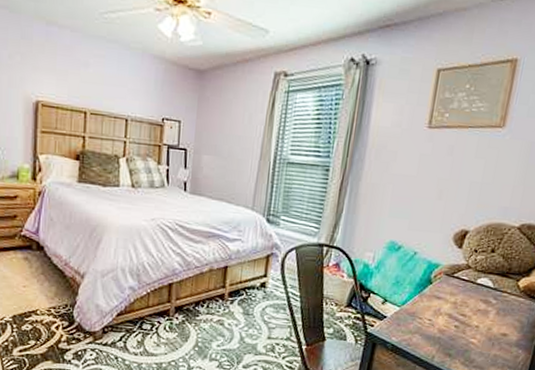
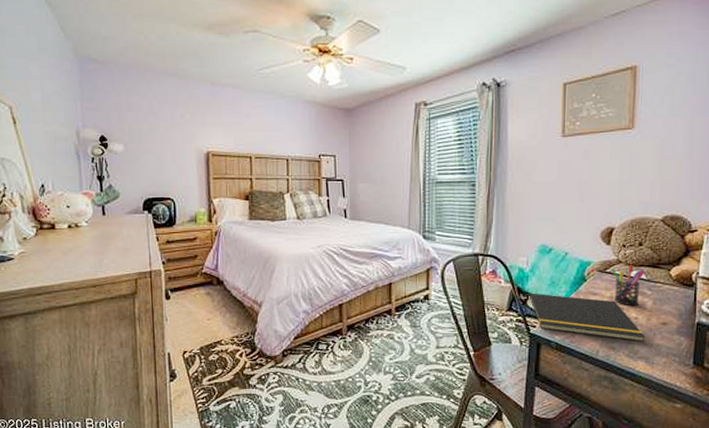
notepad: none [366,290,484,351] -> present [526,293,646,342]
pen holder: none [458,270,493,315] -> present [611,264,645,306]

